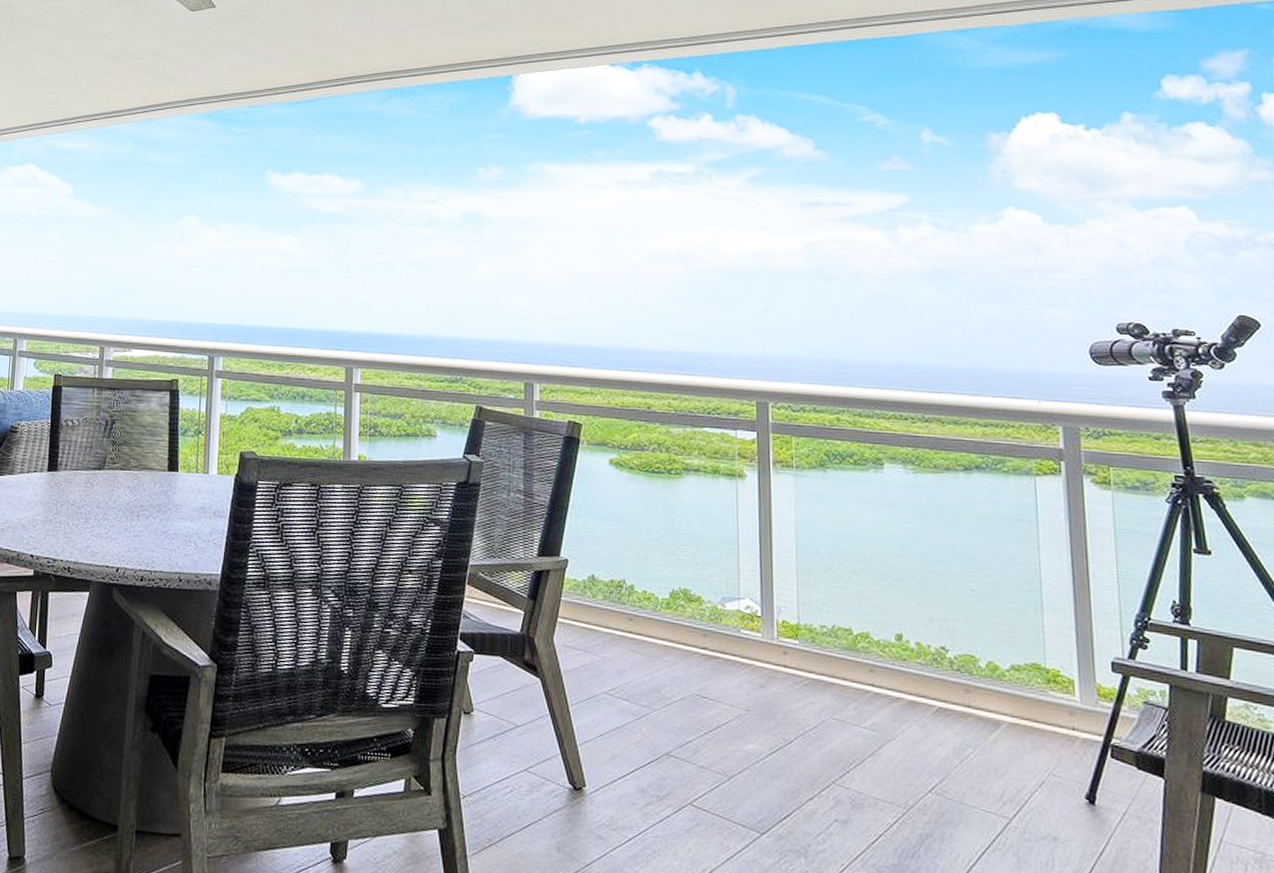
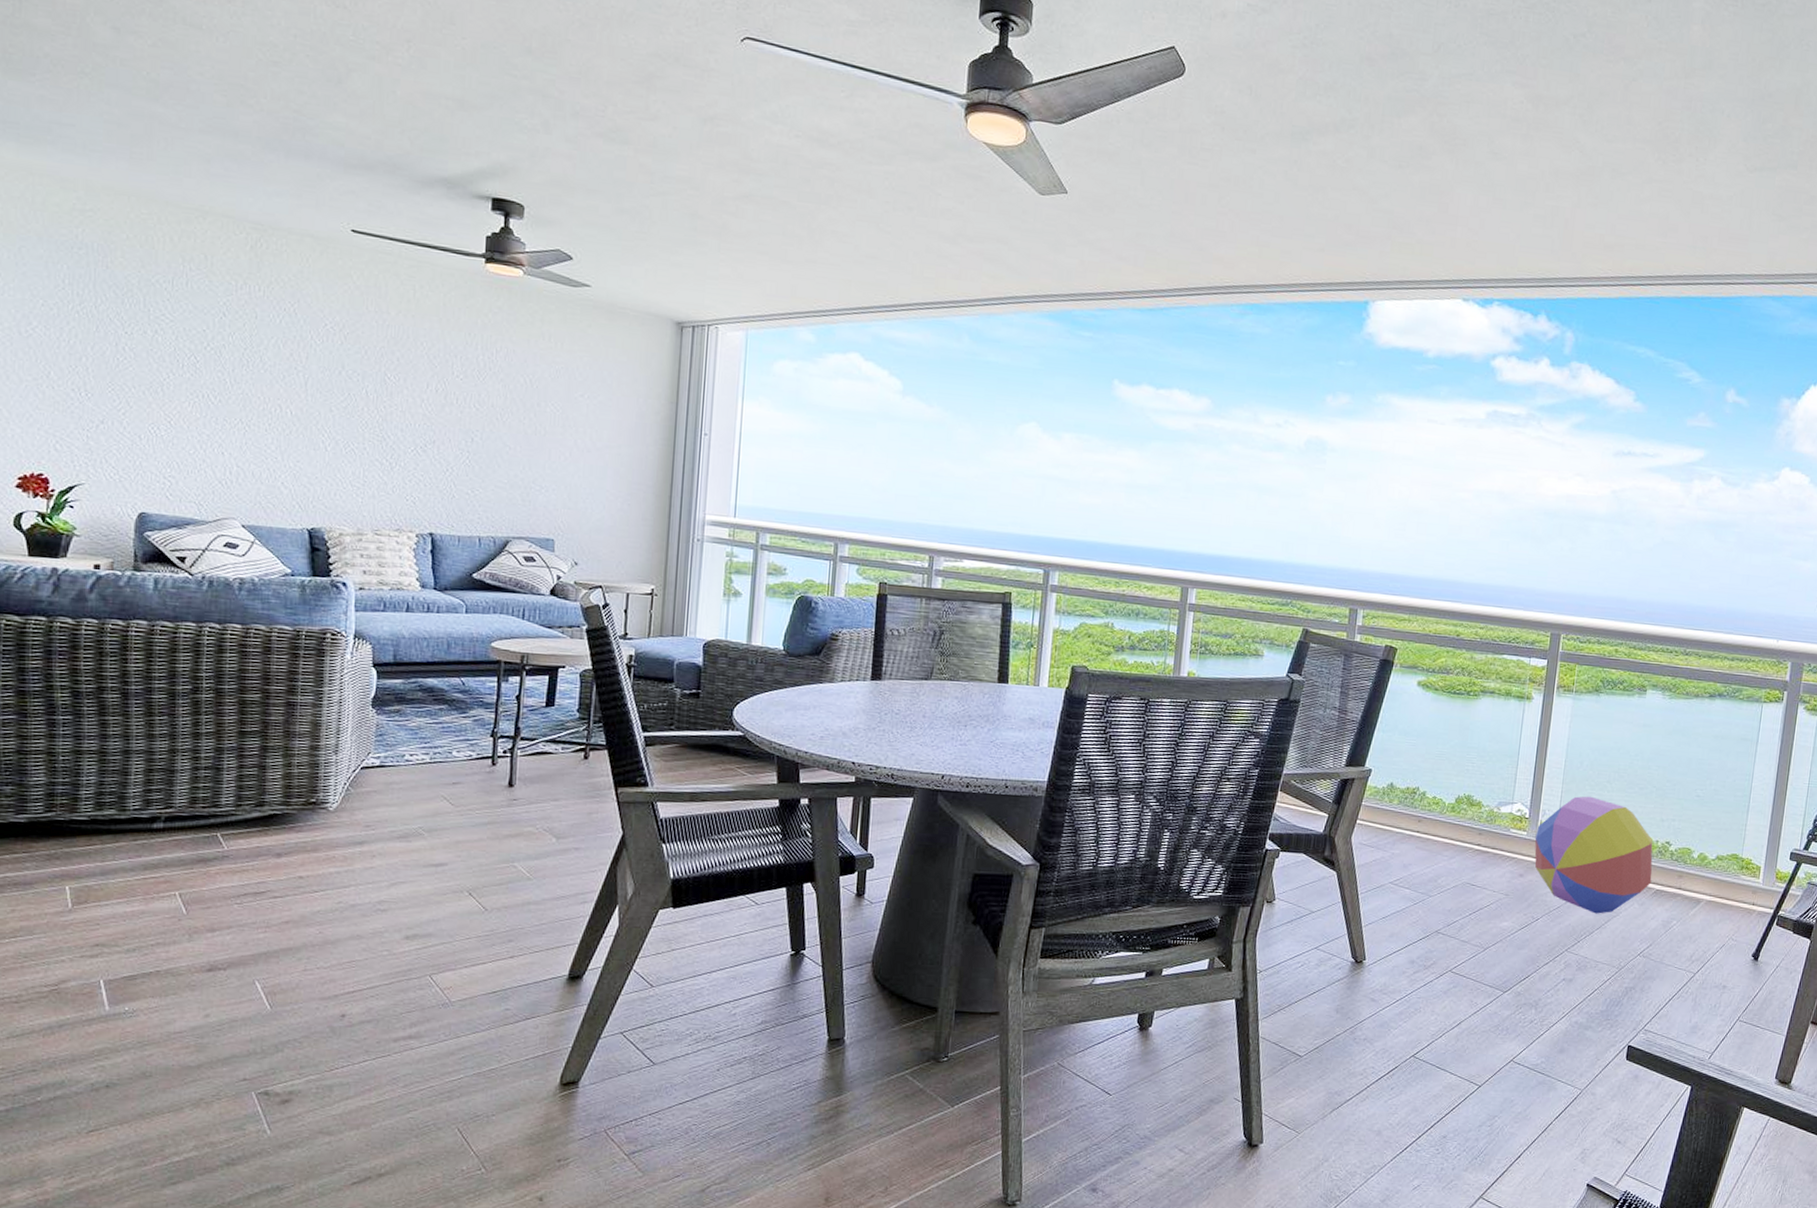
beachball: none [772,590,930,737] -> present [1534,796,1653,914]

